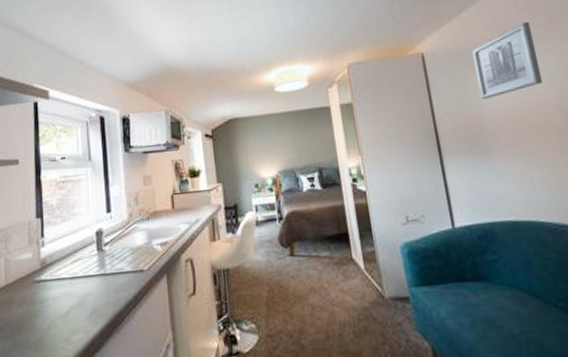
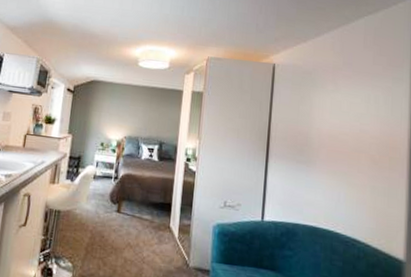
wall art: present [472,21,543,99] -> none [314,58,373,117]

